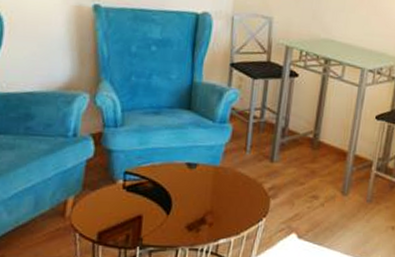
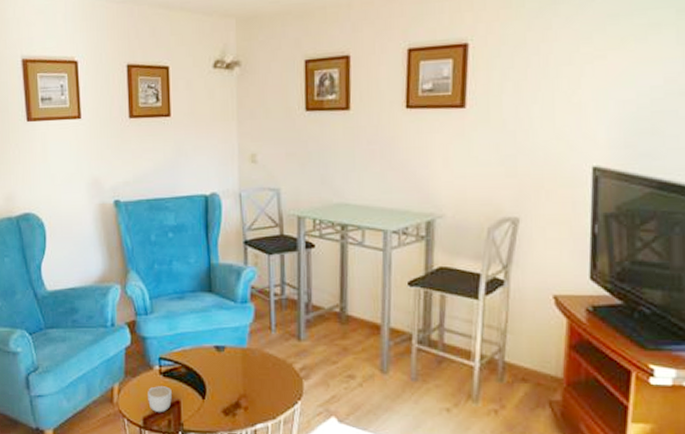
mug: none [106,200,134,227] -> present [148,386,172,412]

